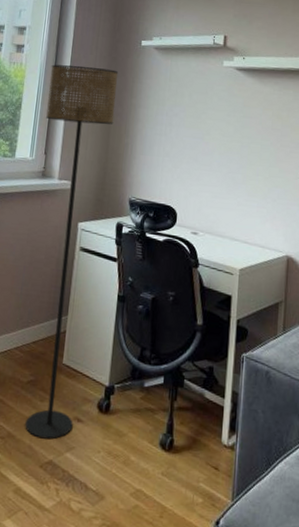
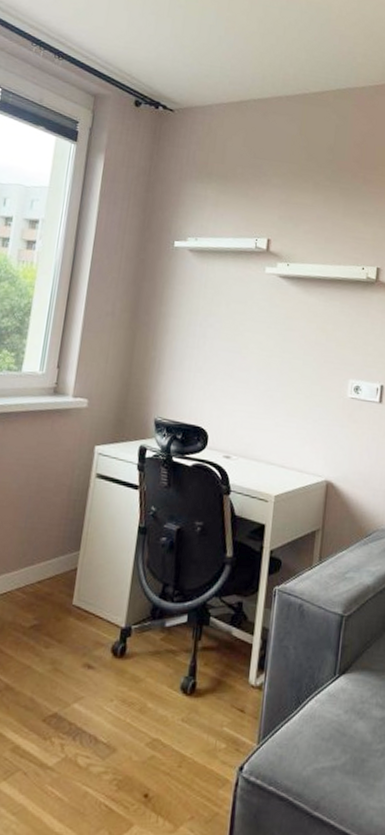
floor lamp: present [25,64,119,440] -> none [26,264,147,690]

